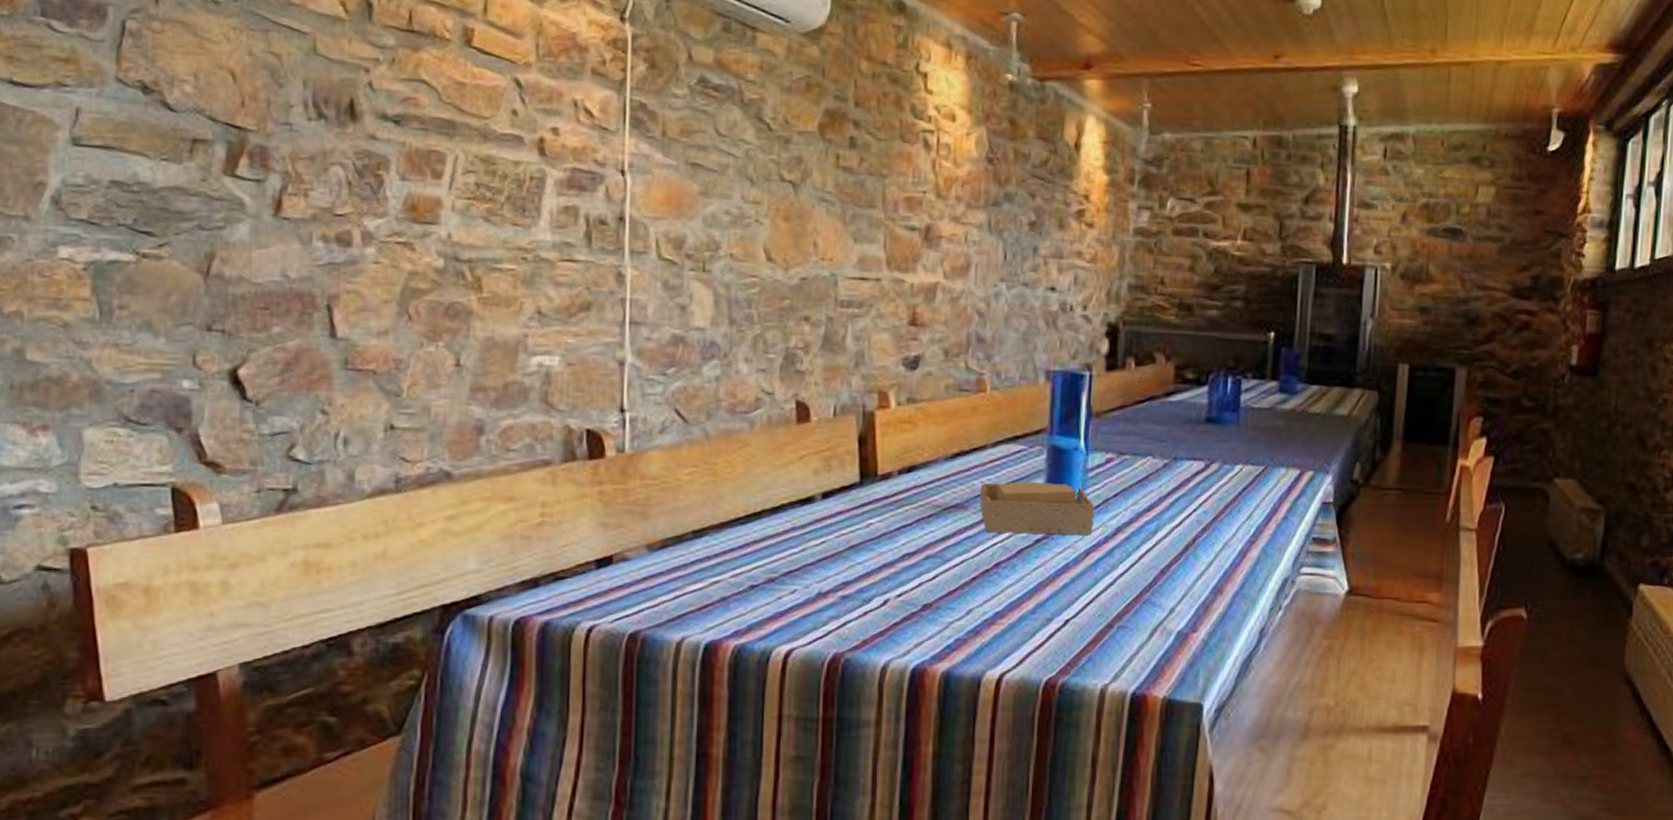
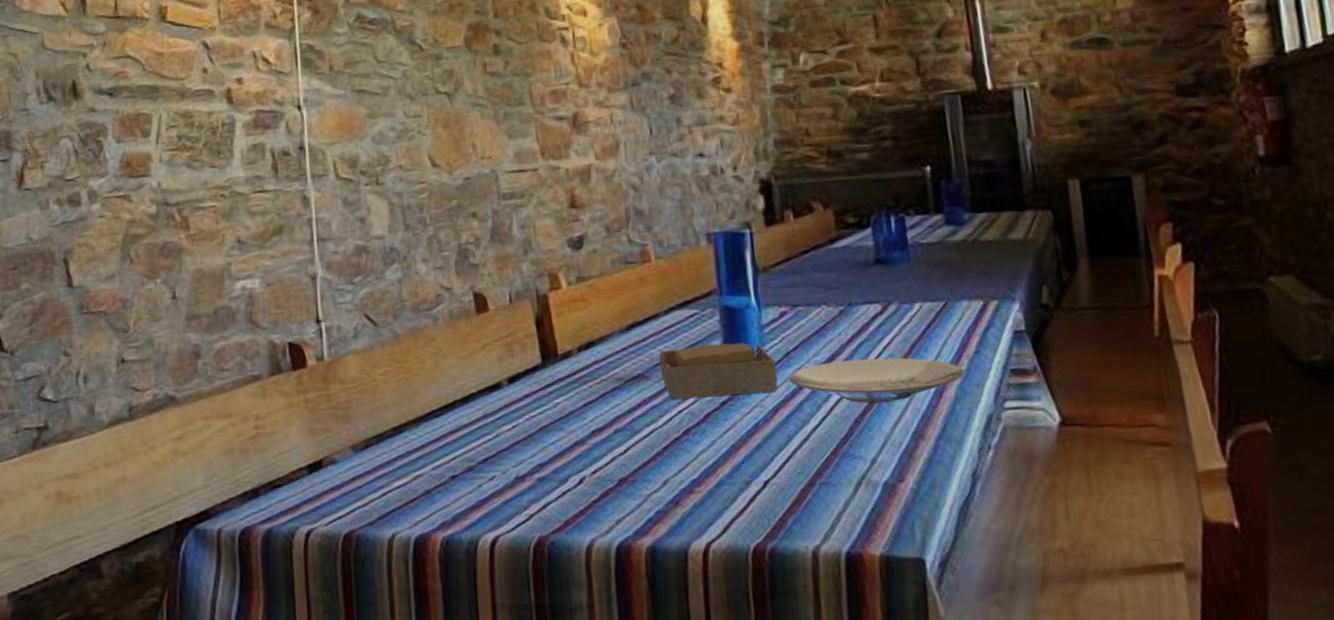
plate: none [1105,512,1271,556] -> present [789,357,965,403]

